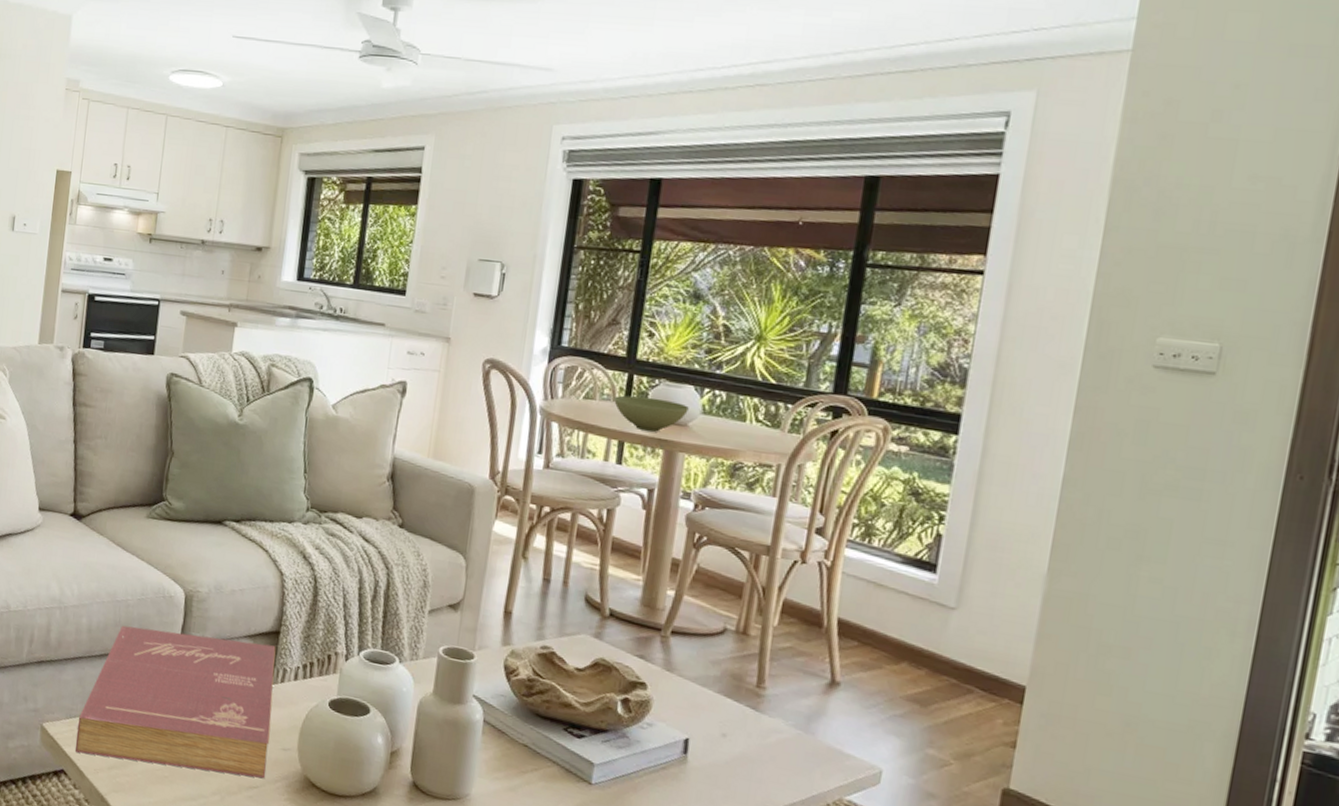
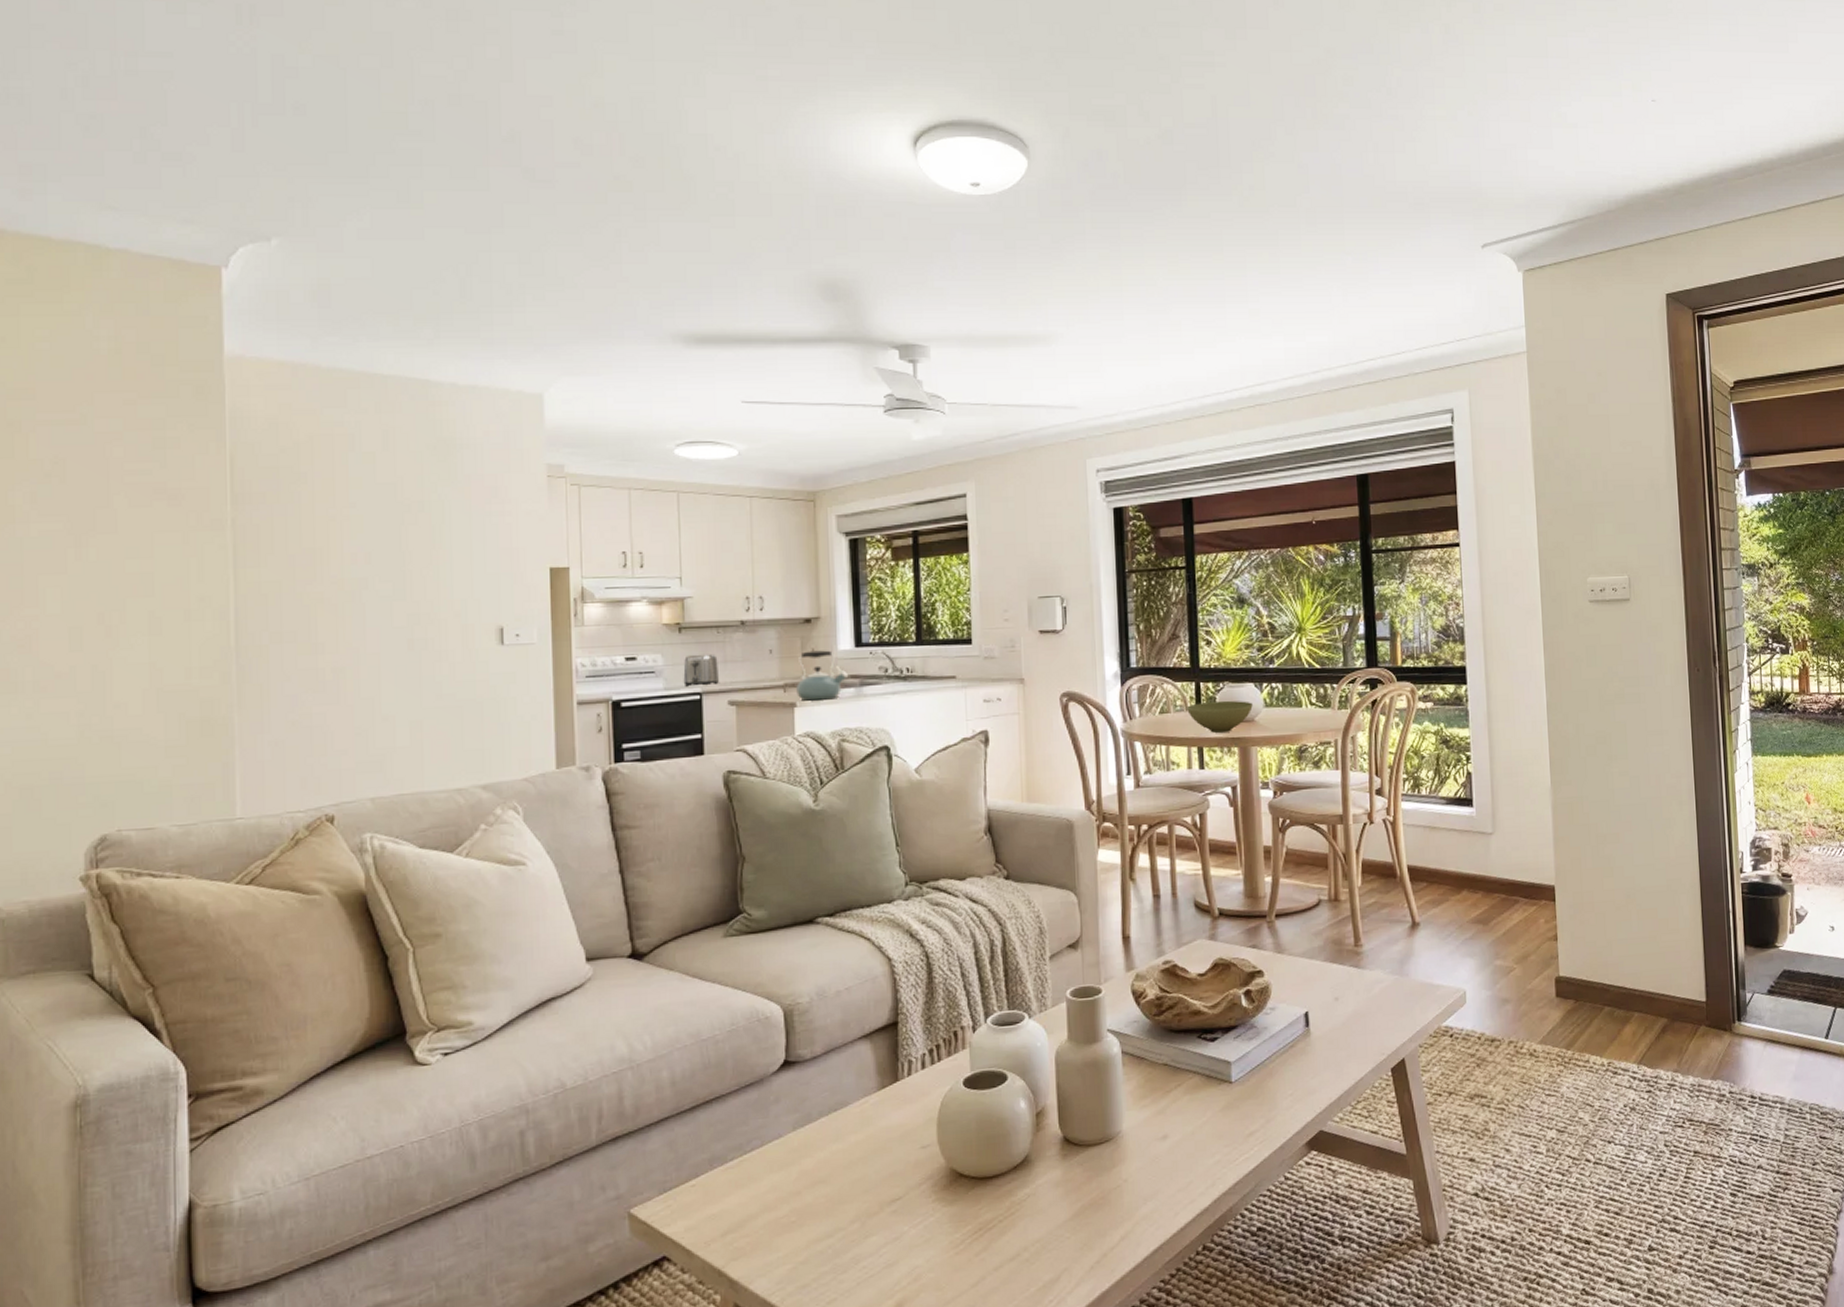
book: present [75,625,276,779] -> none [675,1039,908,1230]
toaster: none [147,263,178,295] -> present [683,653,720,687]
kettle: none [239,277,287,326] -> present [796,650,849,701]

